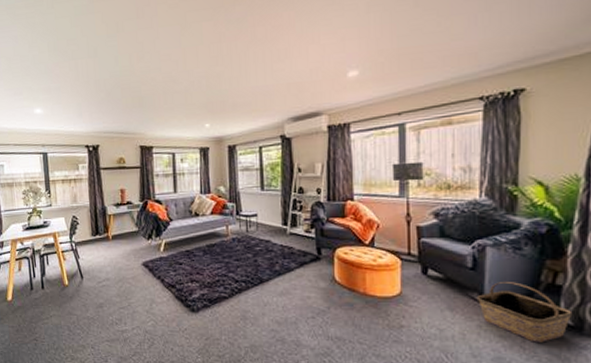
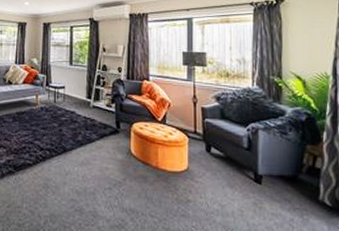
basket: present [476,282,573,343] -> none [252,163,330,222]

